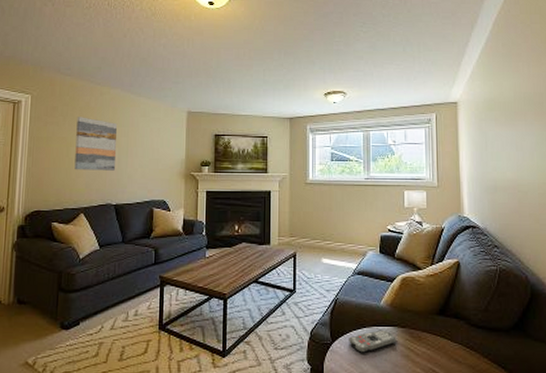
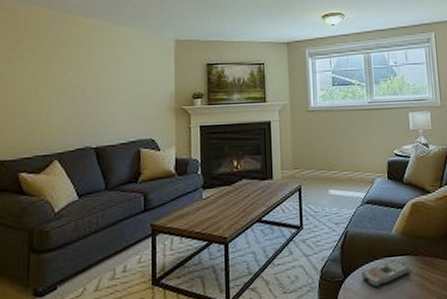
wall art: present [74,117,117,171] -> none [45,50,94,111]

